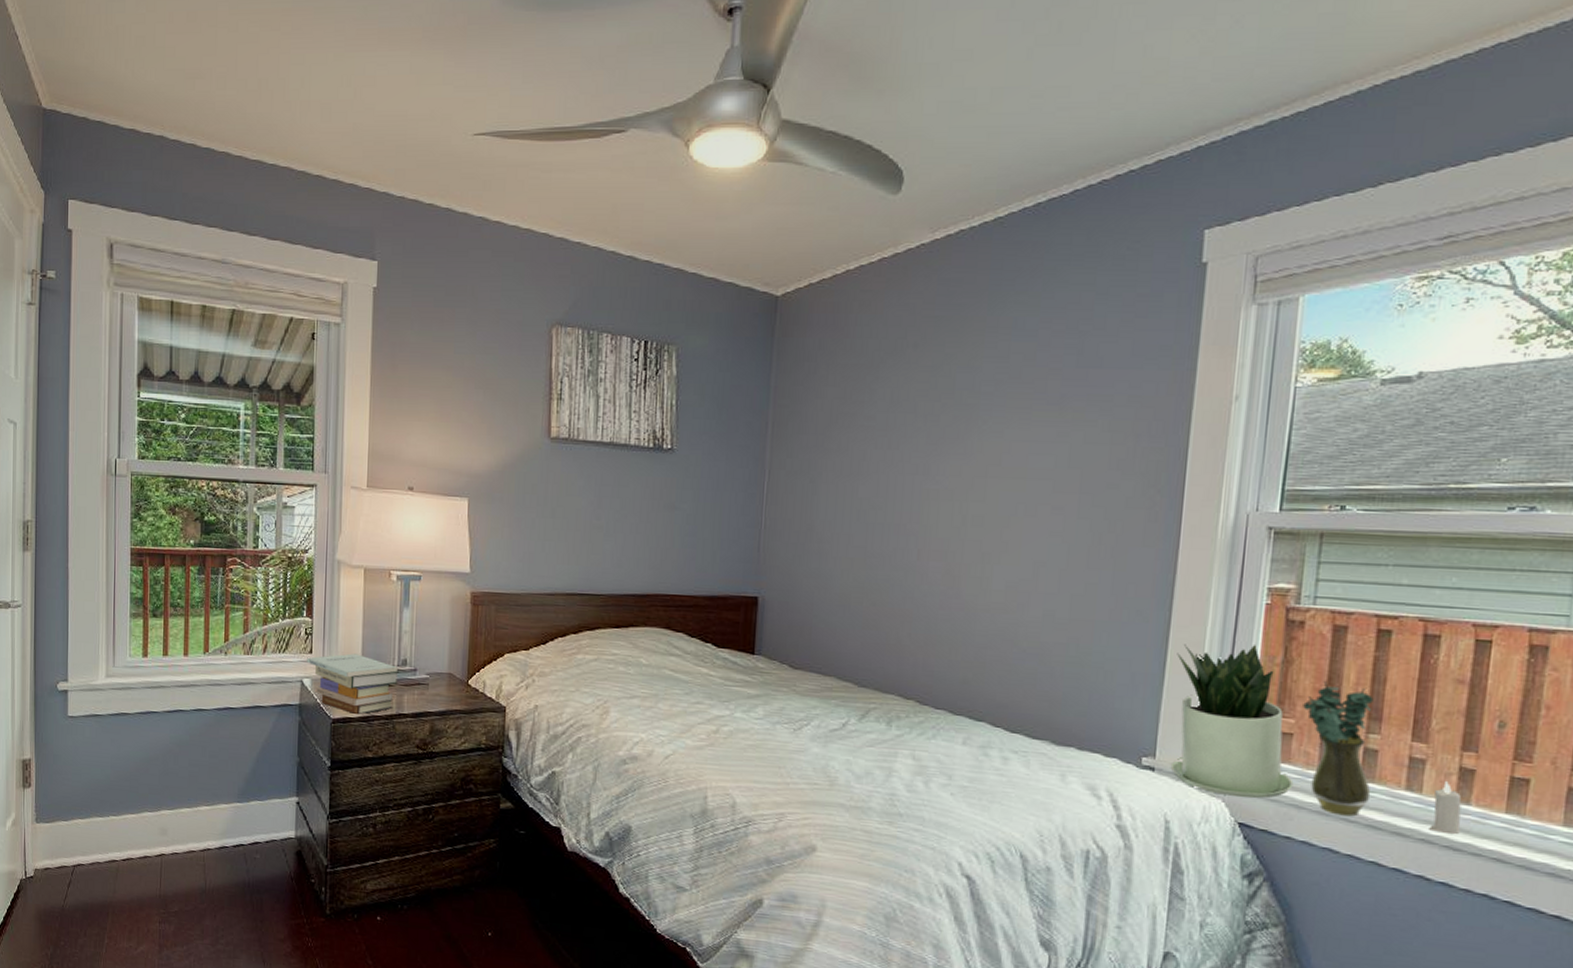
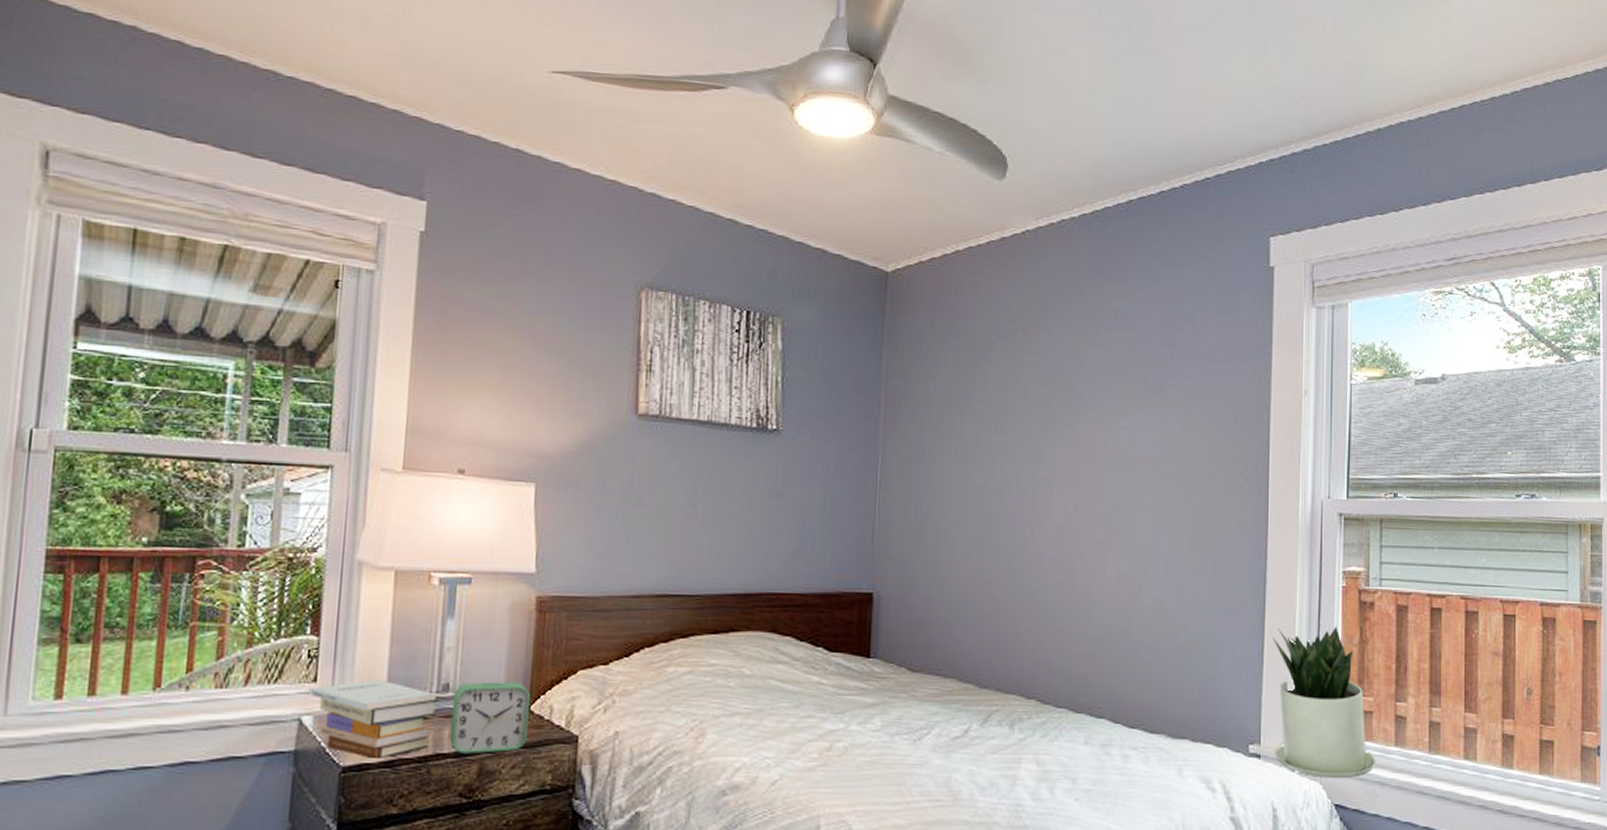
alarm clock: none [408,659,469,716] -> present [449,682,531,754]
vase: present [1303,681,1374,817] -> none [1379,659,1438,789]
candle: present [1427,781,1462,835] -> none [1484,748,1508,799]

